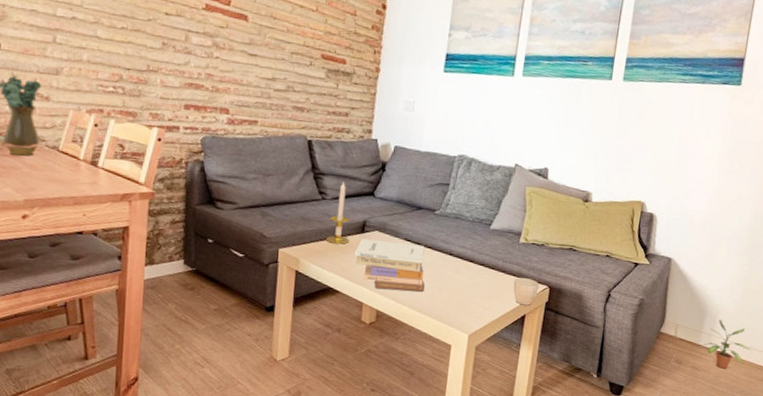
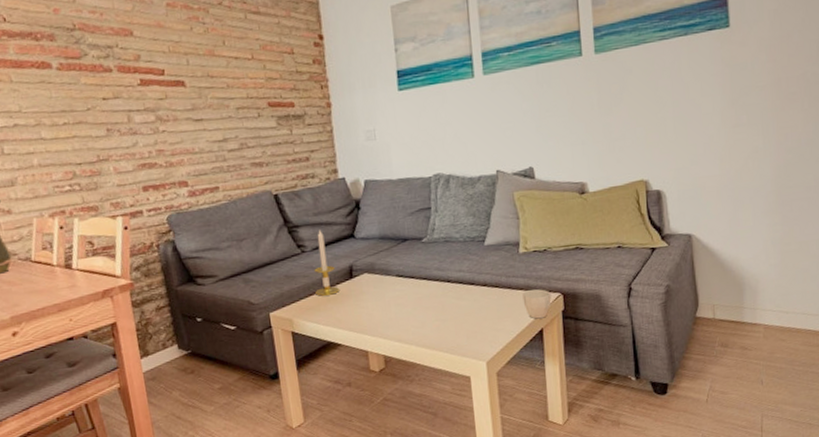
books: present [354,238,425,292] -> none [347,278,429,334]
potted plant: present [703,319,752,369] -> none [748,289,805,343]

